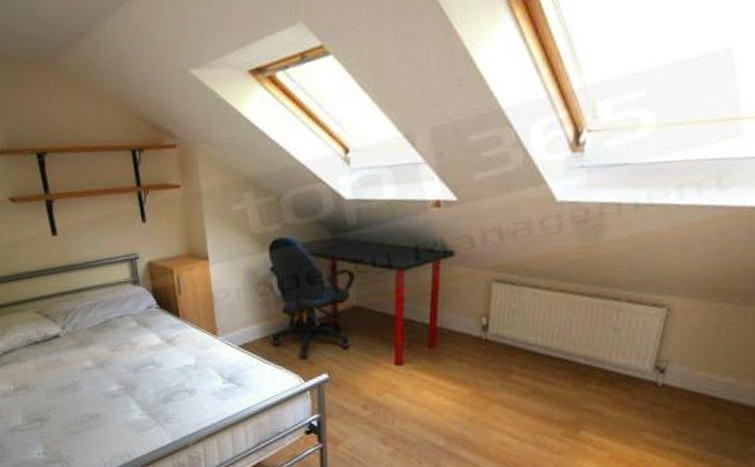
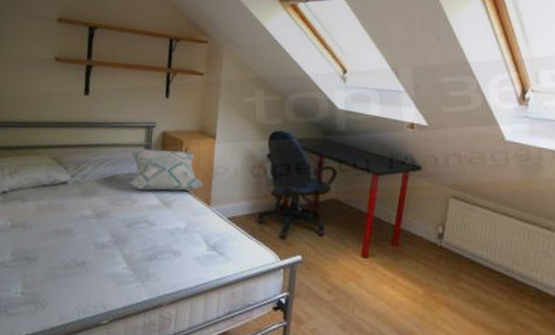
decorative pillow: none [118,280,206,331] -> present [128,149,204,191]

